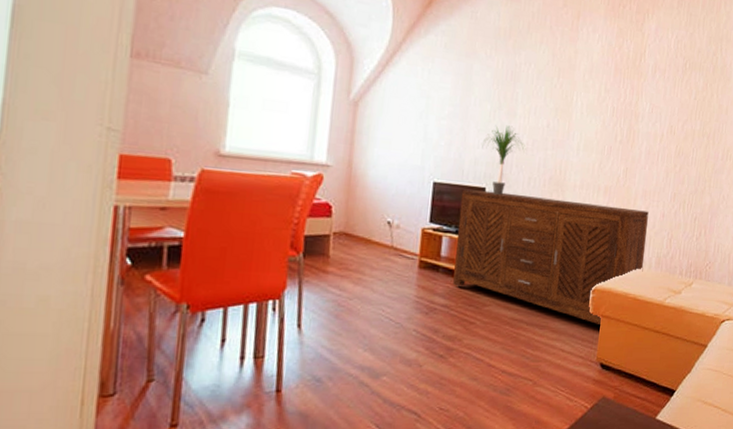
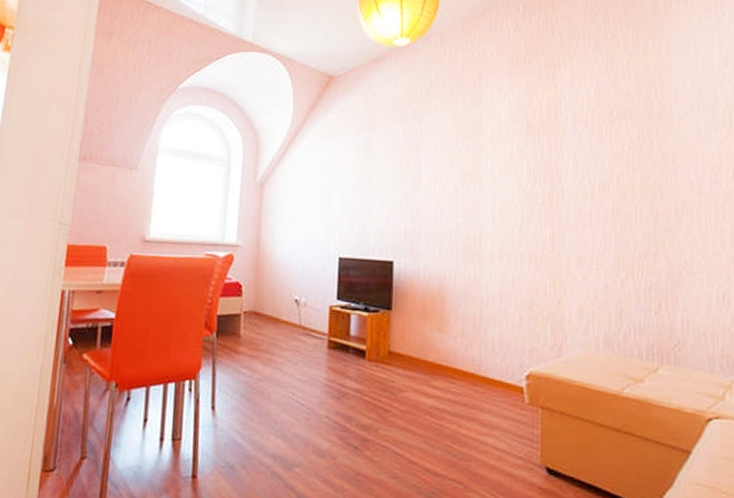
sideboard: present [453,189,649,326] -> none [364,264,589,420]
potted plant: present [482,125,525,195] -> none [387,195,433,268]

